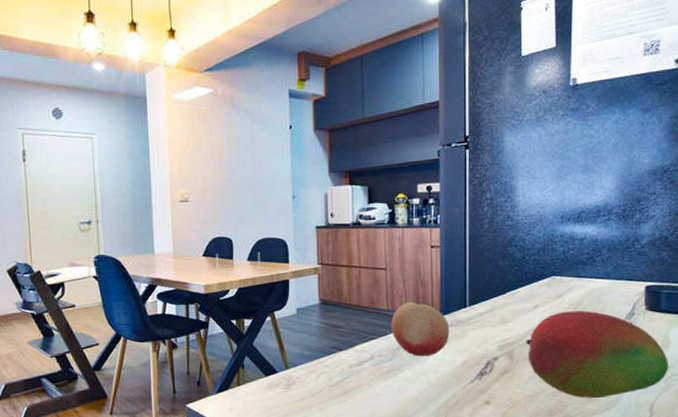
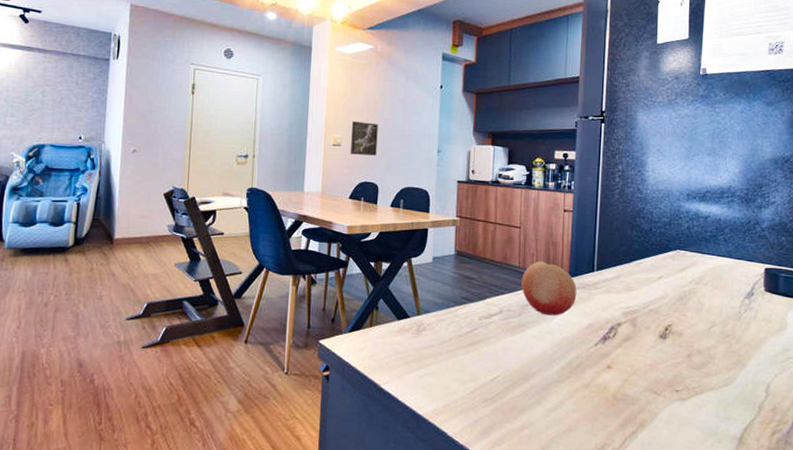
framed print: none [198,173,228,209] -> present [350,121,378,156]
fruit: present [525,310,669,398] -> none [648,285,786,373]

